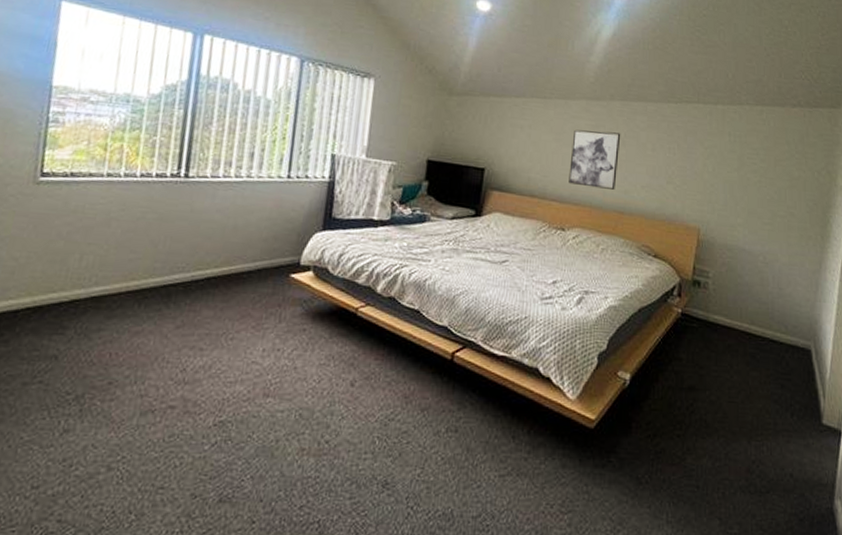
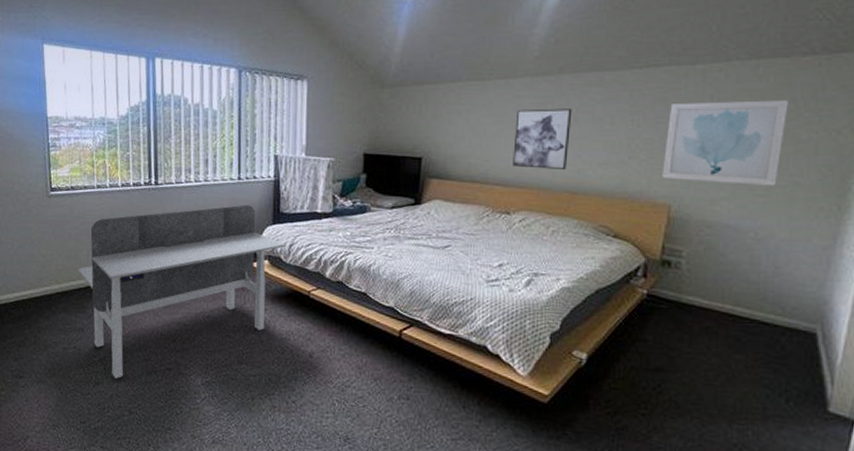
desk: none [63,206,336,422] -> present [78,204,287,378]
wall art: none [693,137,784,216] -> present [662,100,788,186]

